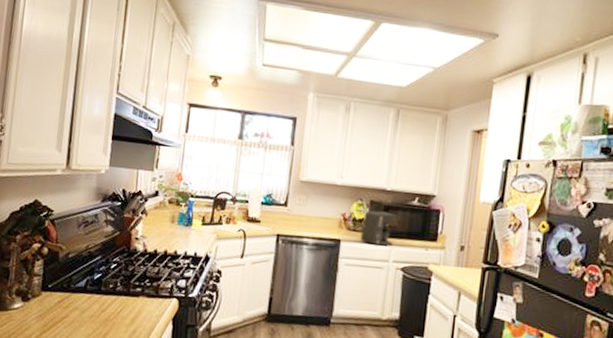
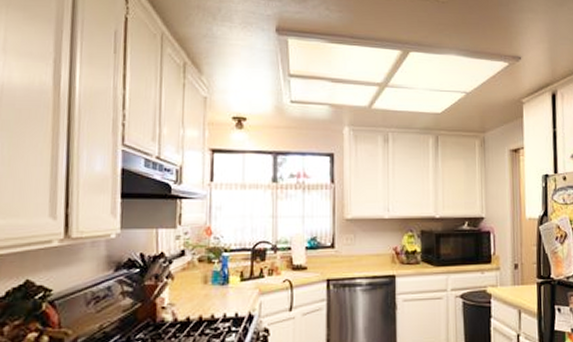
coffee maker: present [360,210,397,247] -> none [415,240,449,277]

